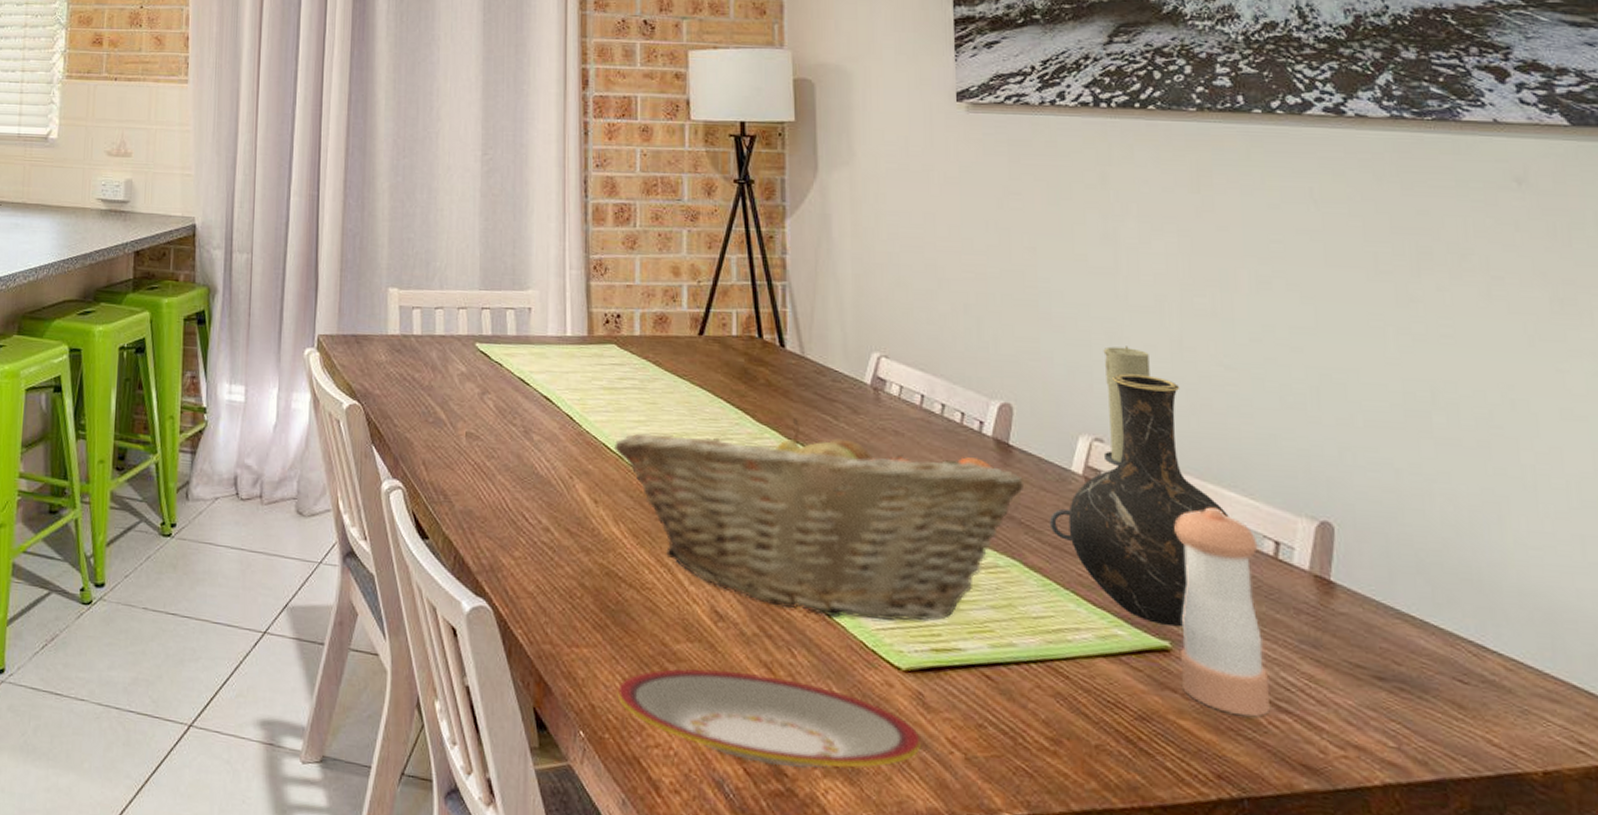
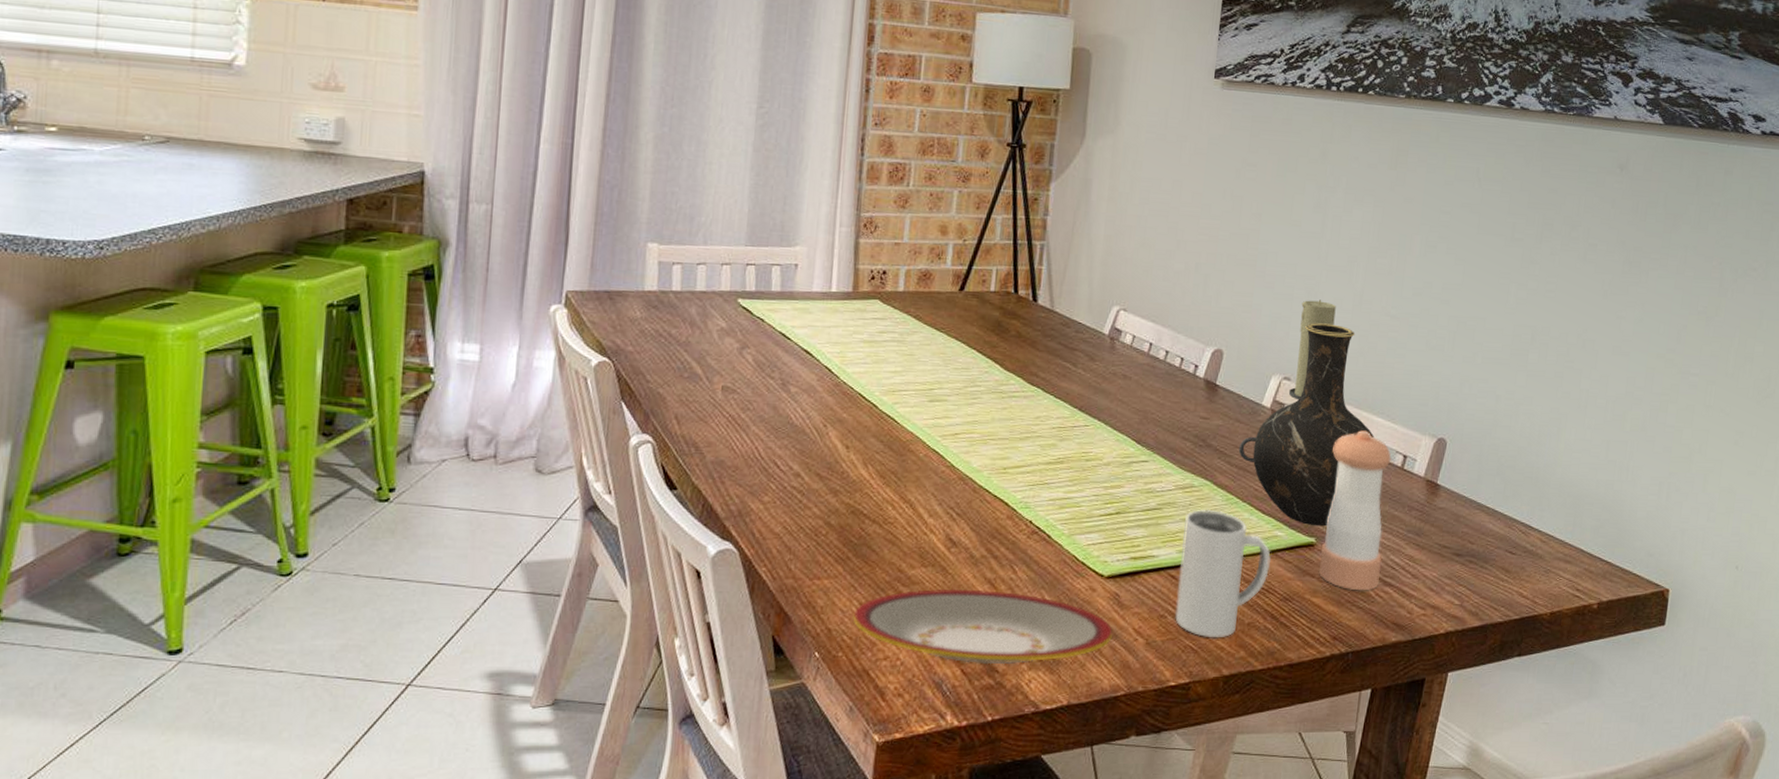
fruit basket: present [613,419,1025,621] -> none [868,366,1224,537]
mug: none [994,595,1113,761] -> present [1175,509,1271,638]

